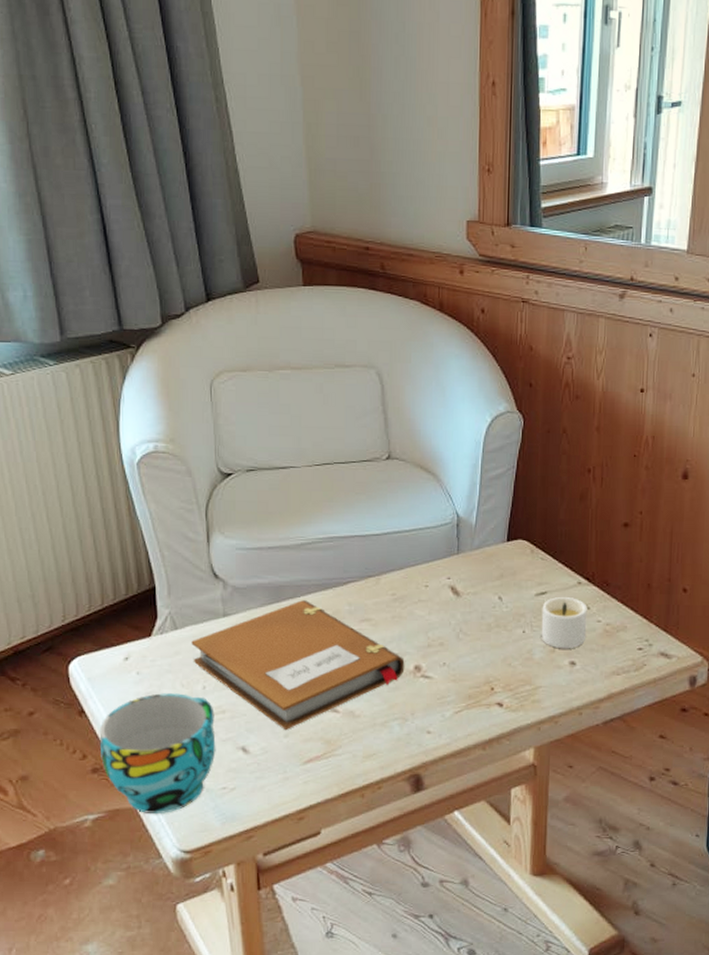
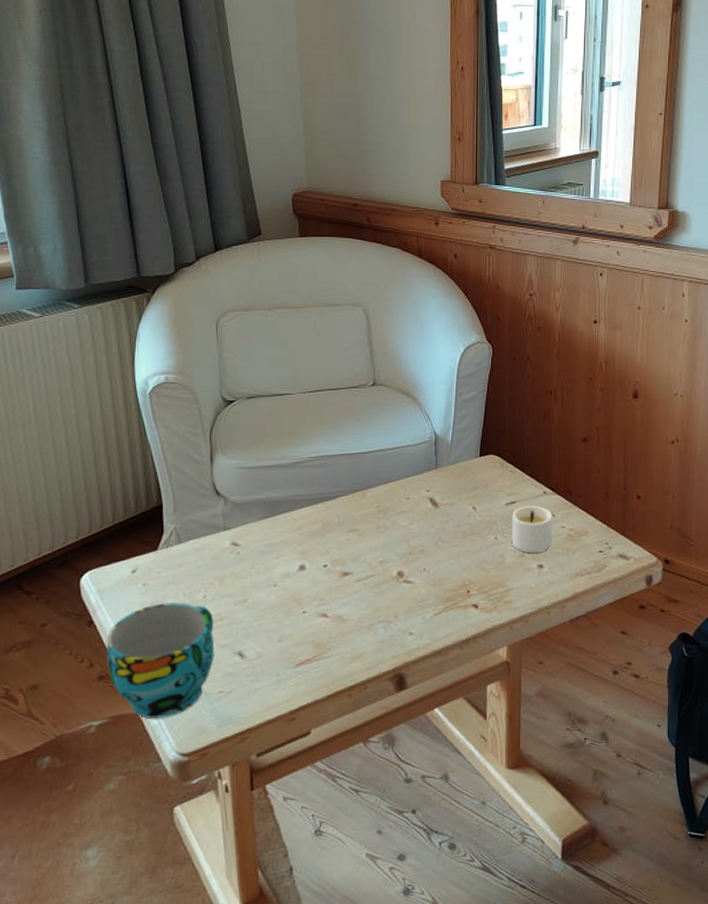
notebook: present [191,600,405,731] -> none [194,514,389,636]

